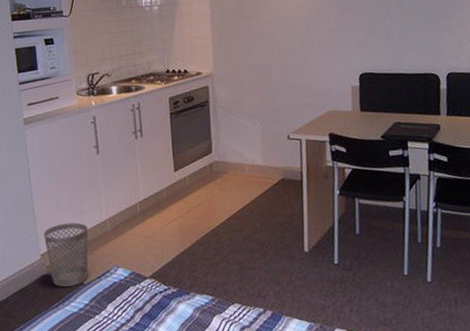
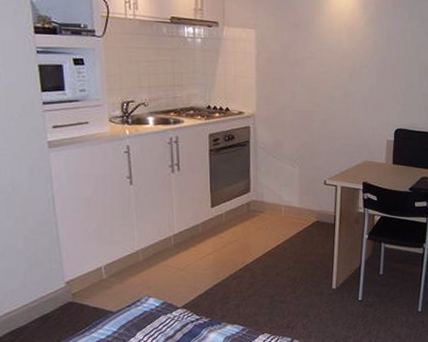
wastebasket: present [44,222,89,287] -> none [69,252,119,314]

